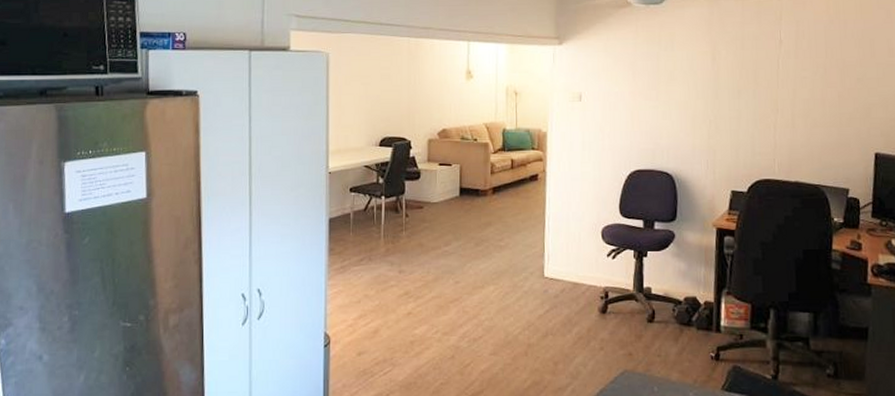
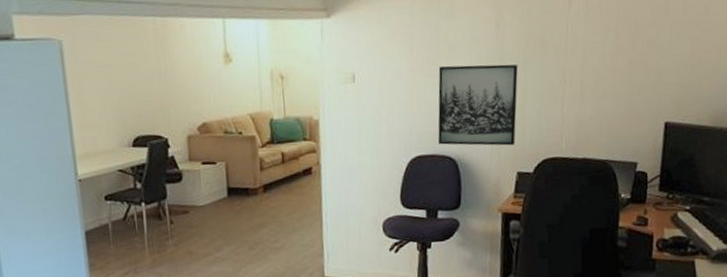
wall art: none [656,91,732,166] -> present [438,64,518,146]

